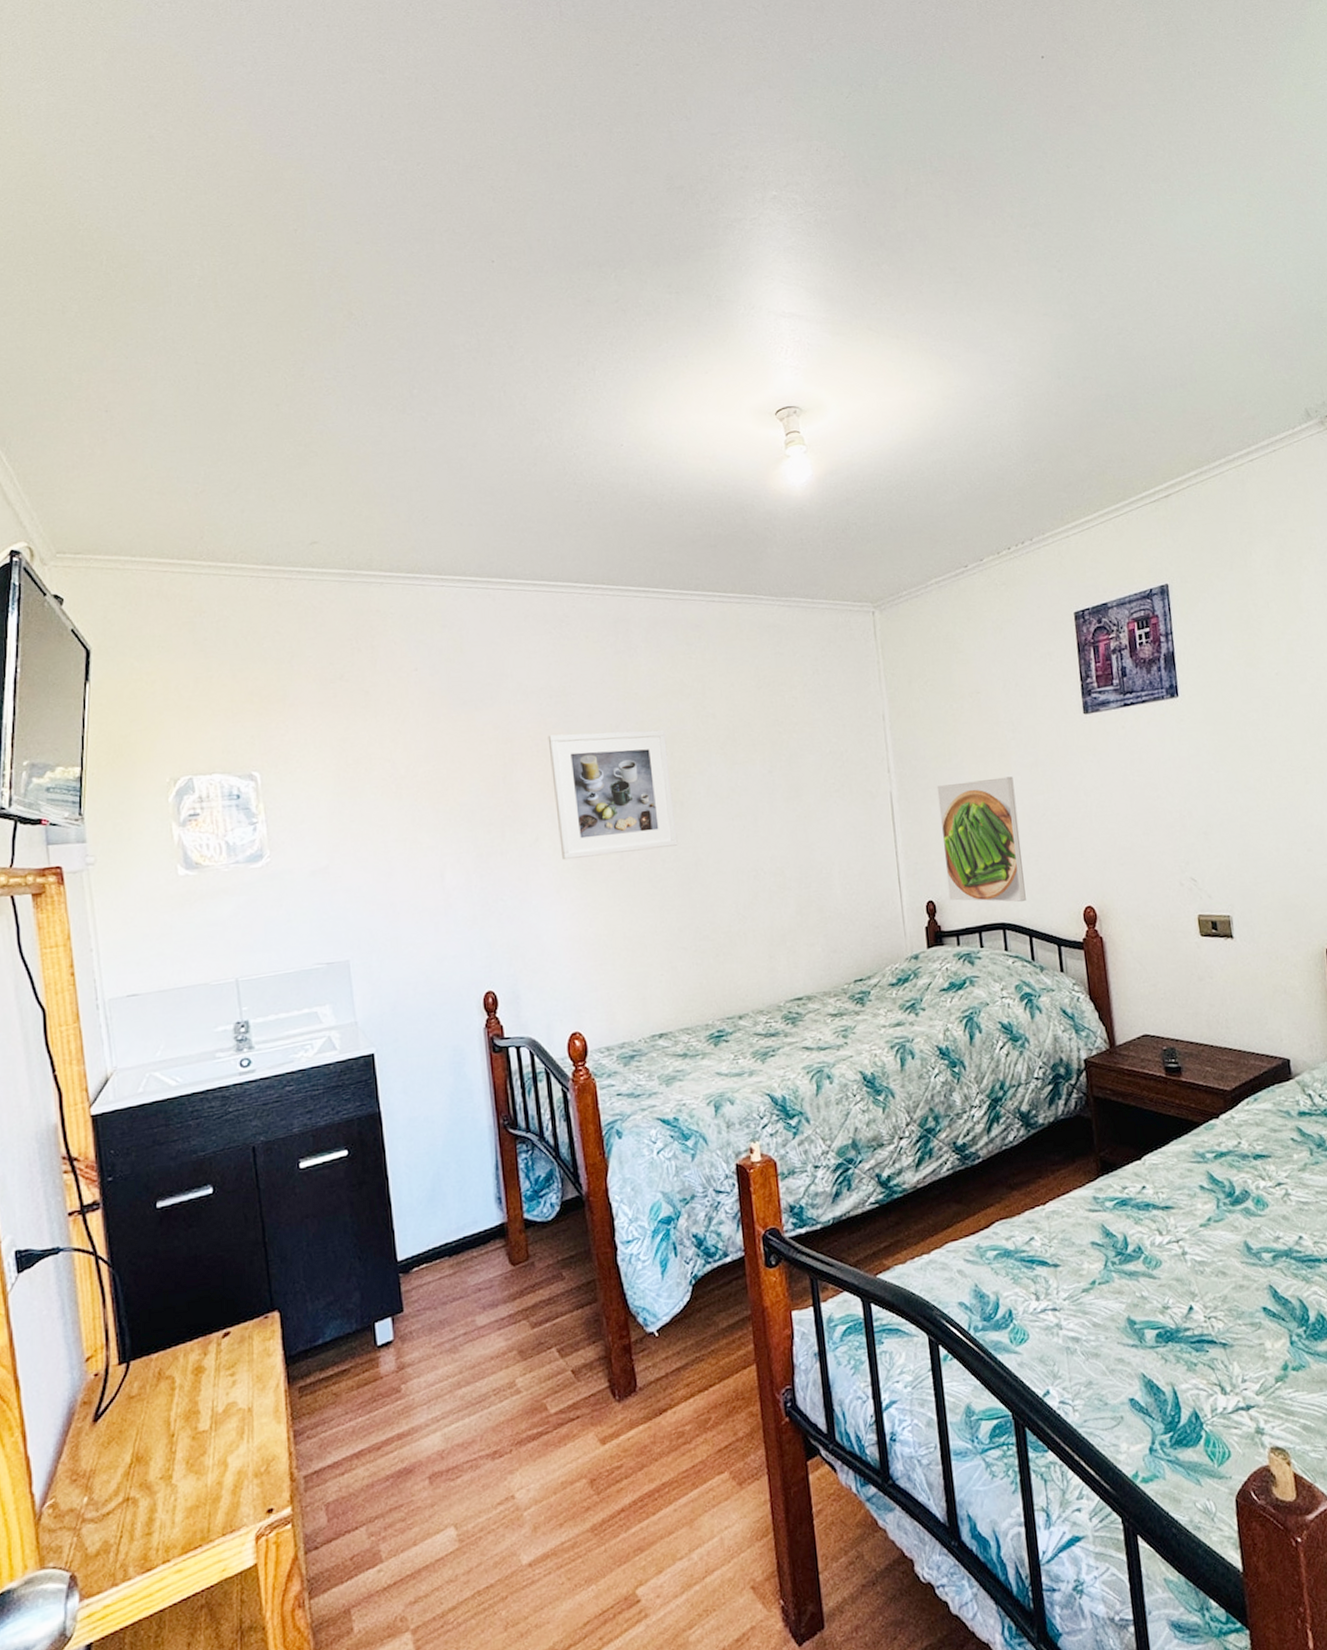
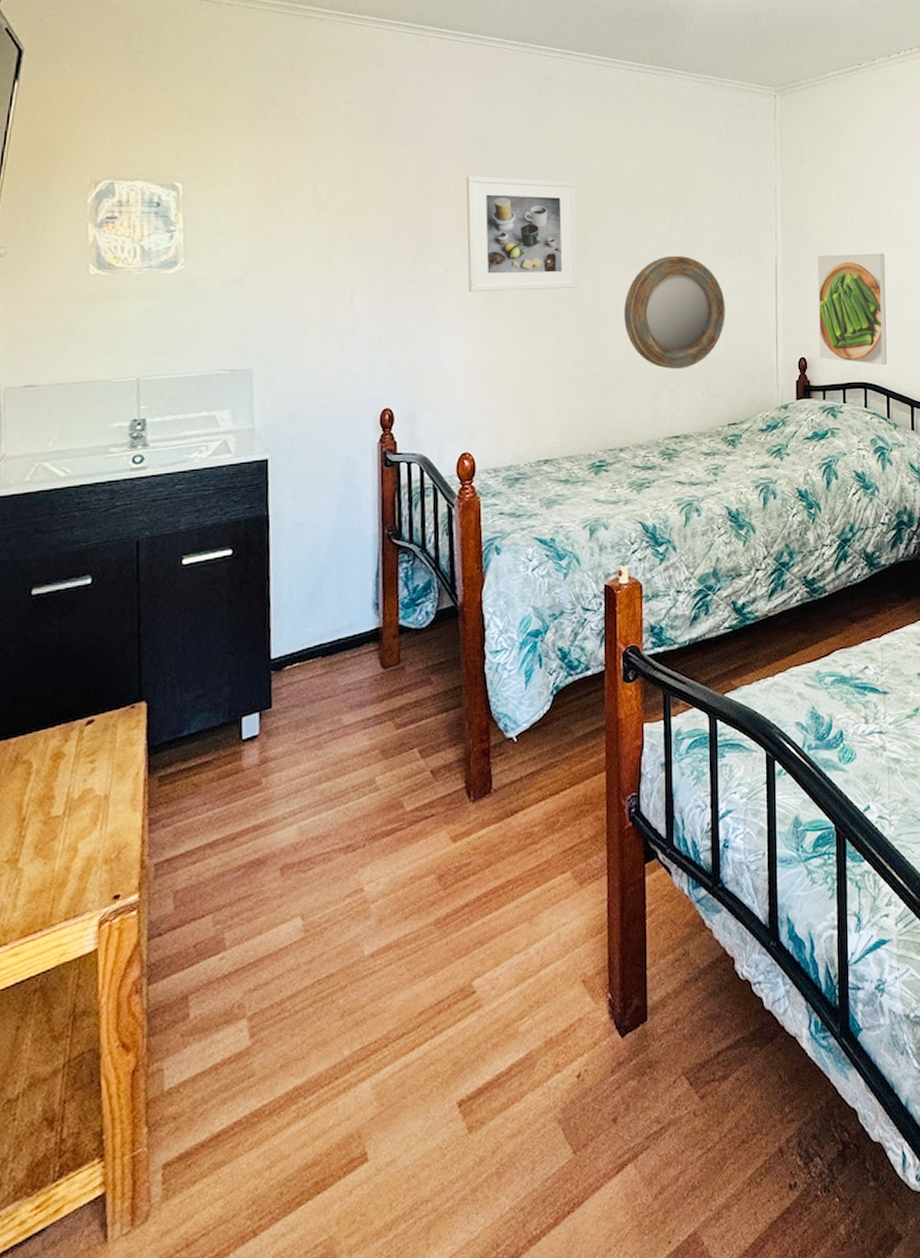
home mirror: none [729,800,841,925] -> present [624,255,726,369]

